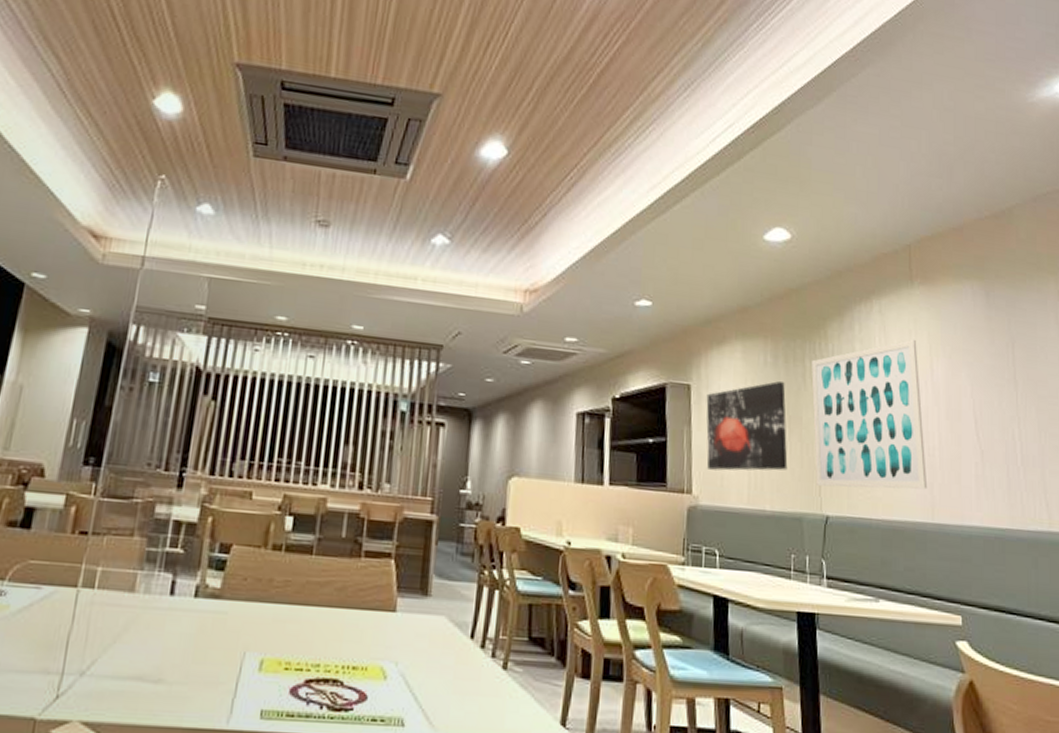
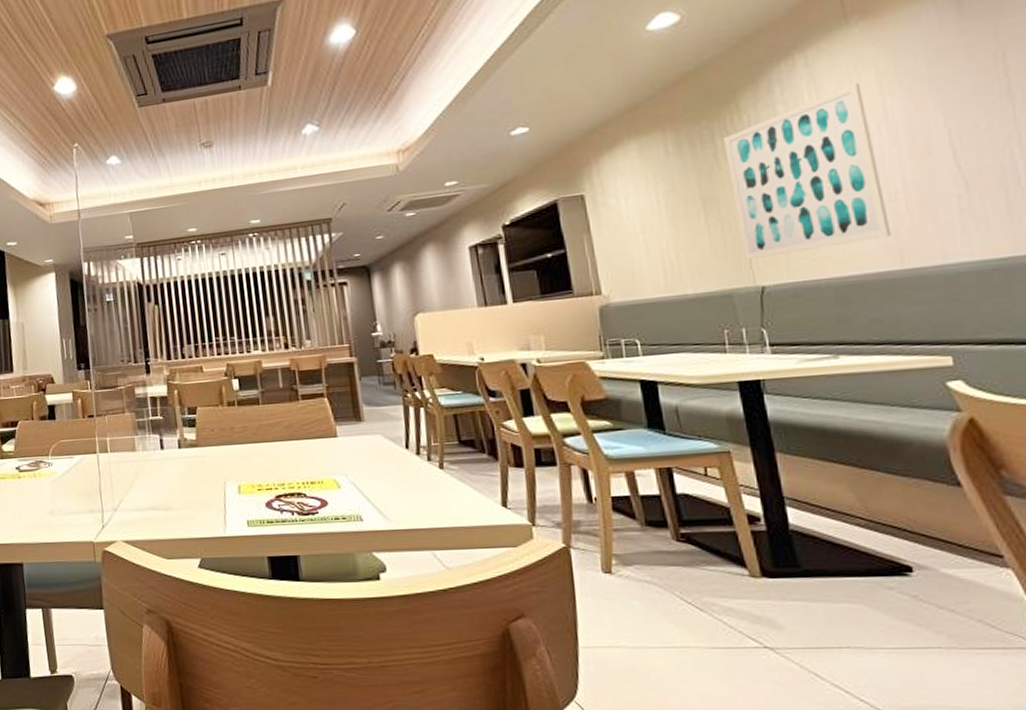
wall art: present [706,381,788,471] -> none [603,168,708,269]

